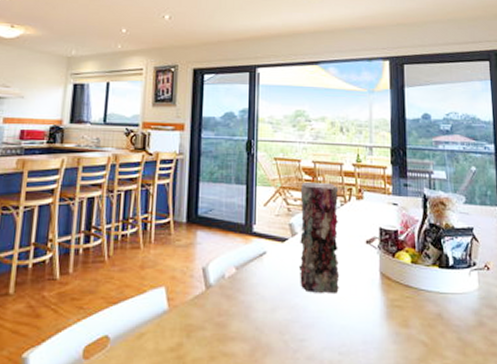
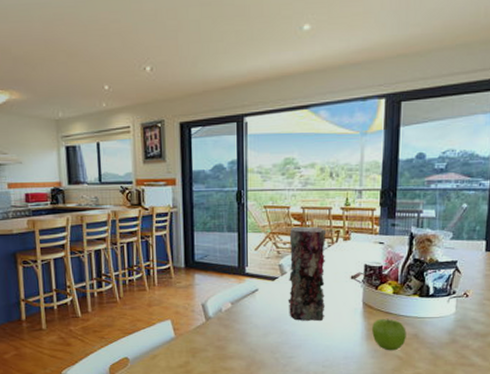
fruit: none [392,294,430,335] -> present [372,319,407,351]

